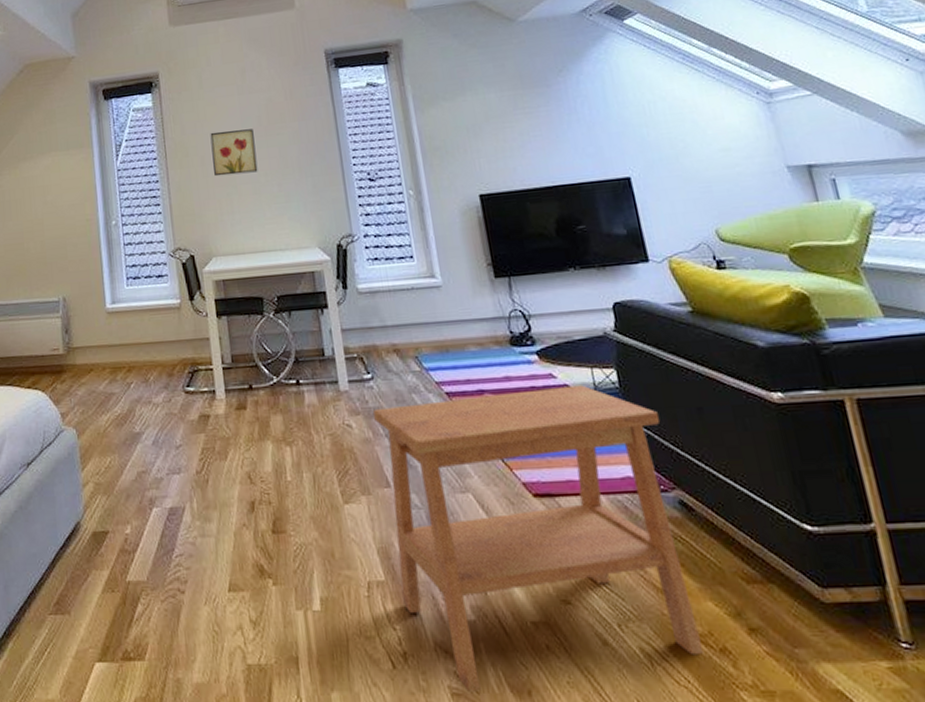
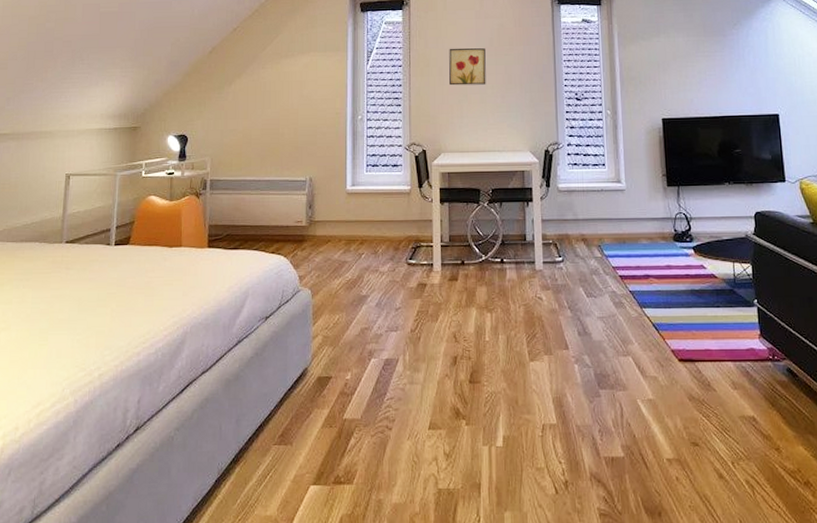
side table: present [373,385,704,692] -> none [561,275,793,513]

